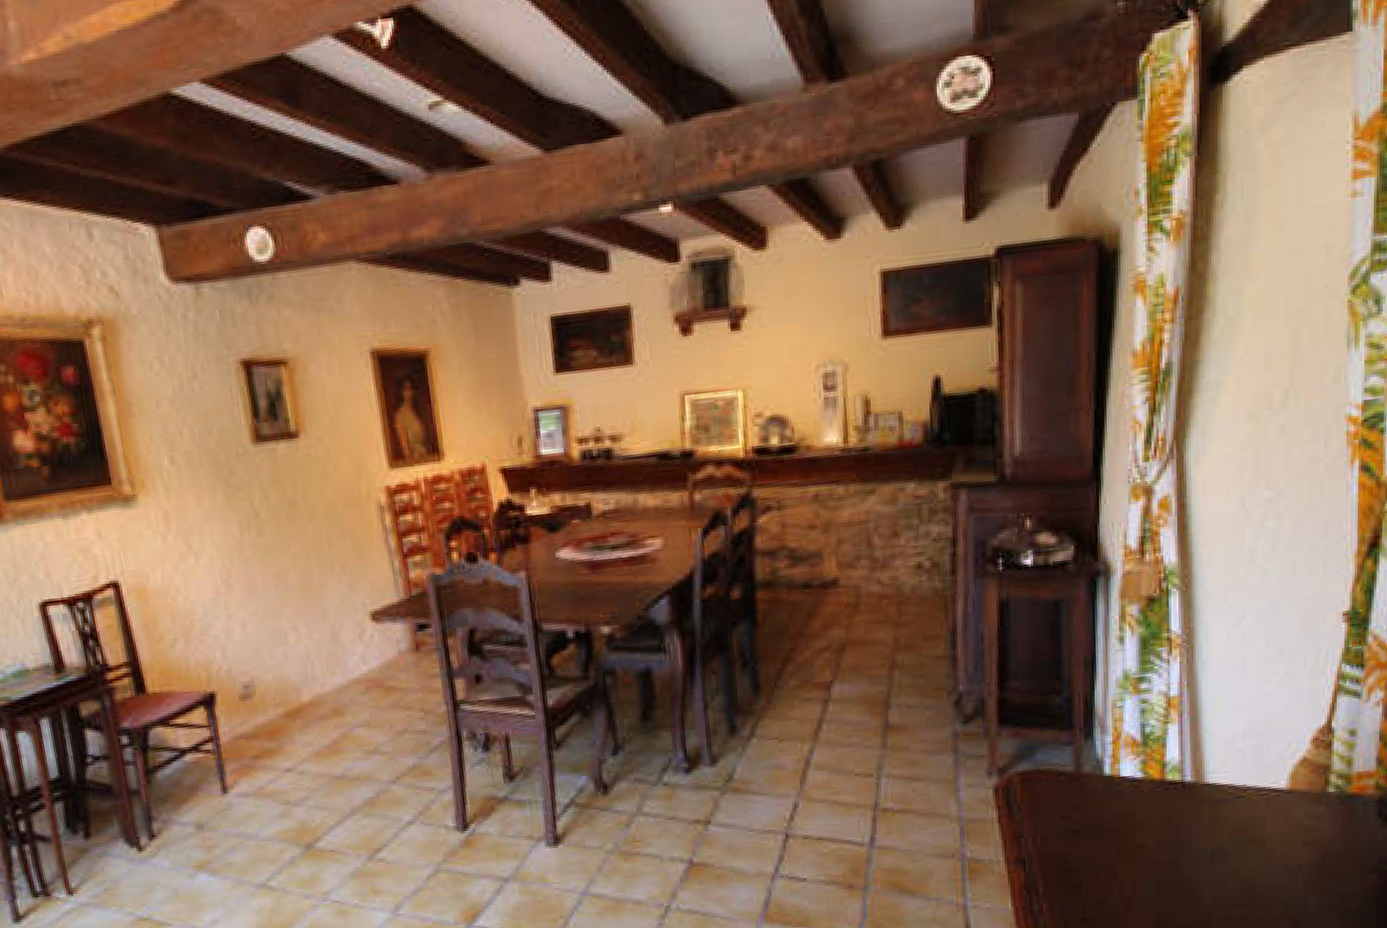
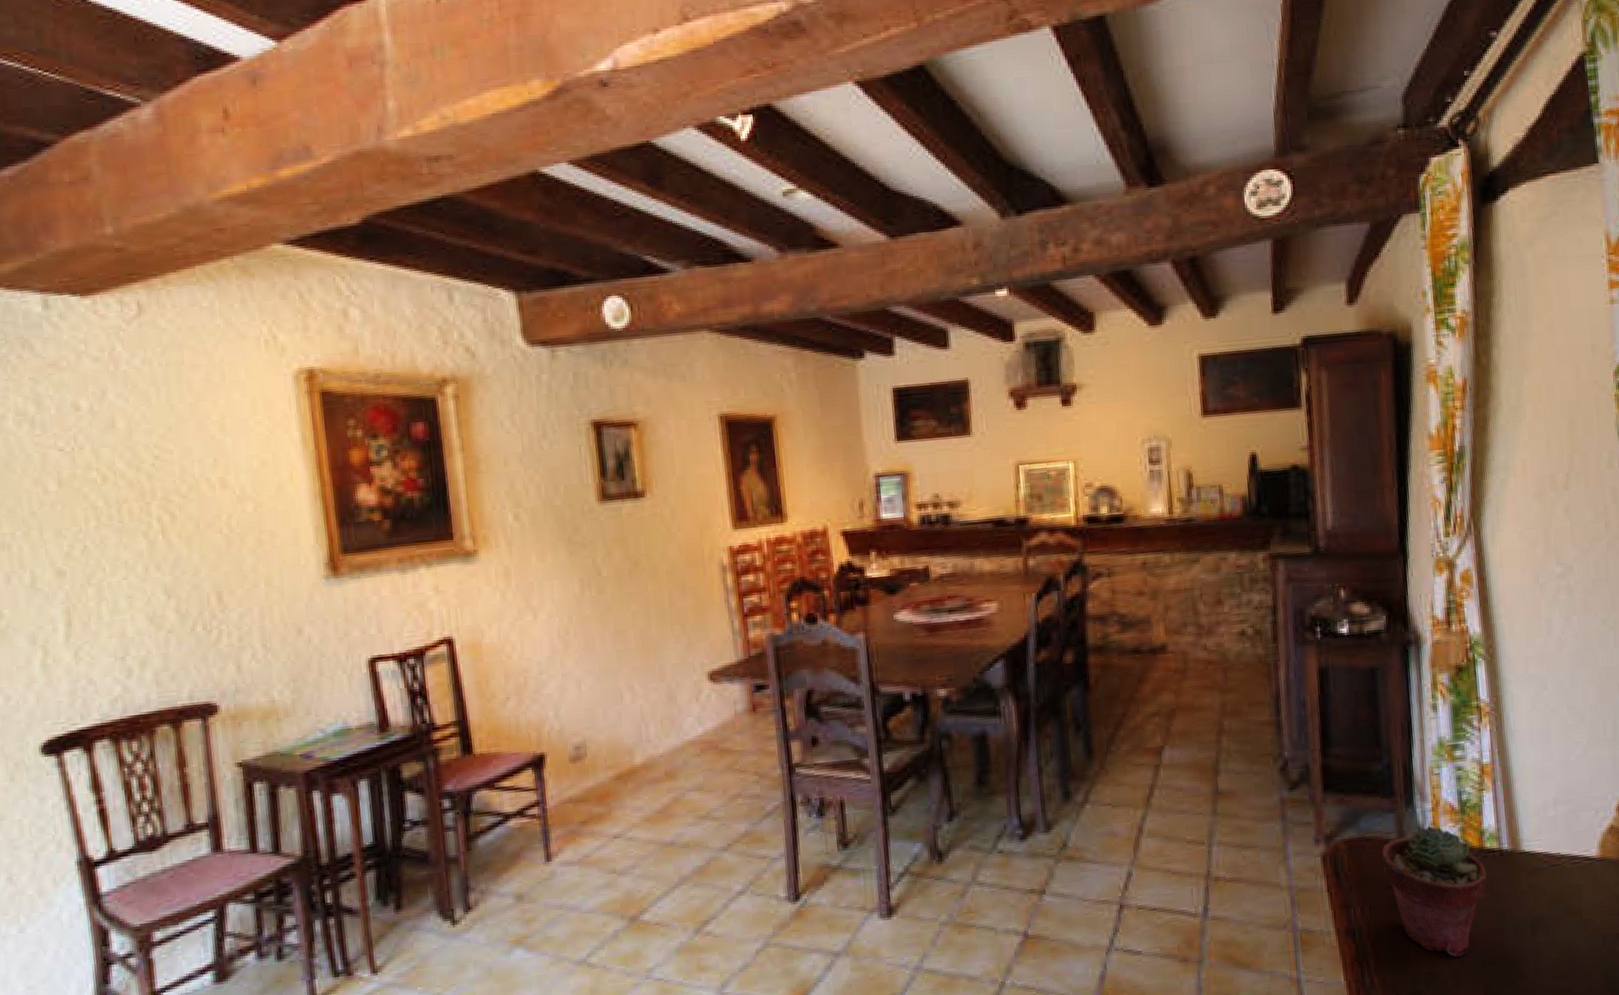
potted succulent: none [1056,758,1166,886] -> present [1381,826,1487,958]

